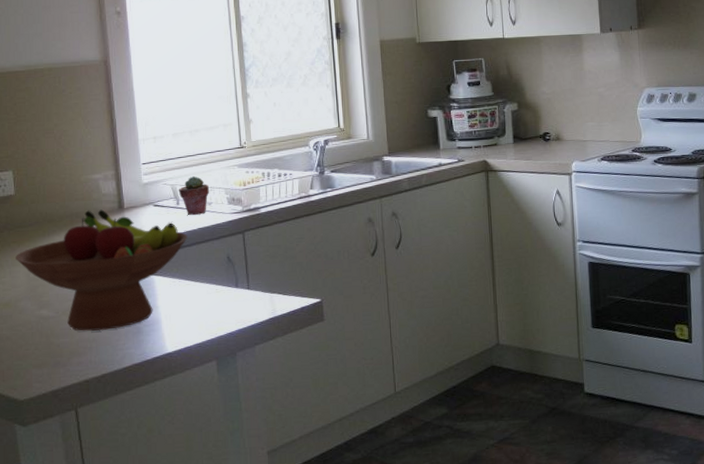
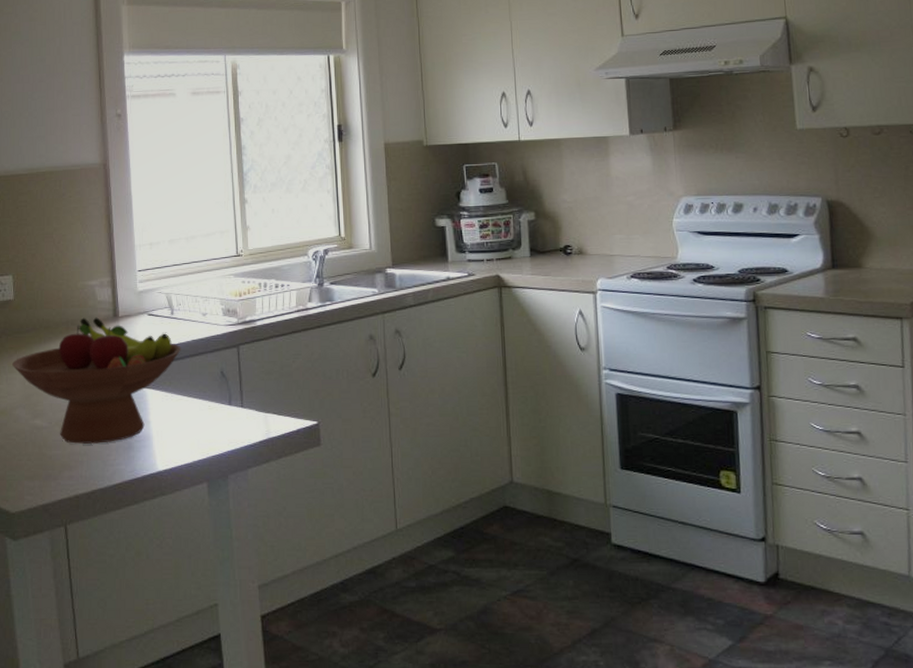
potted succulent: present [178,176,210,215] -> none [173,285,205,326]

